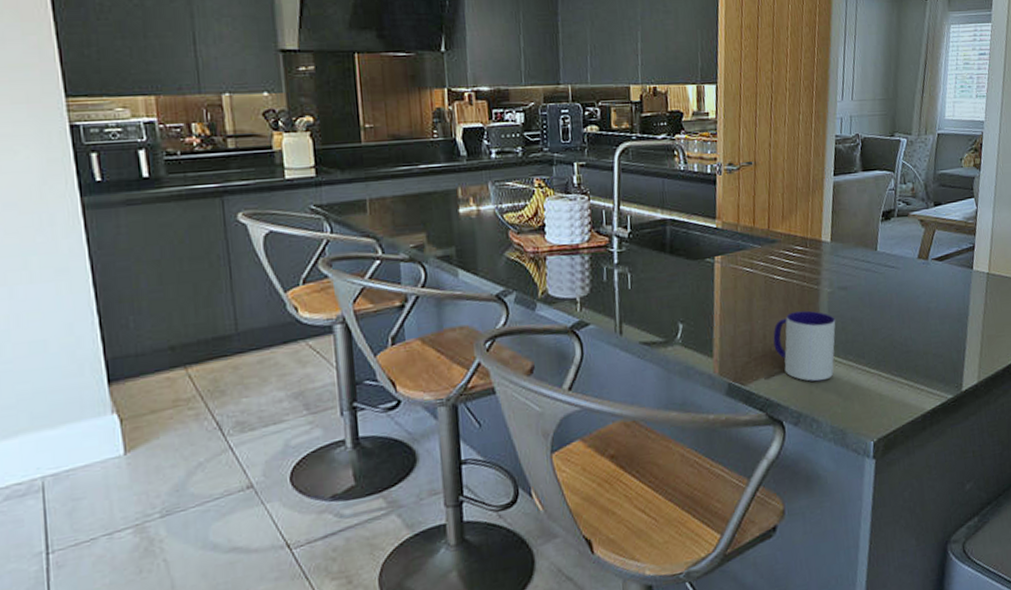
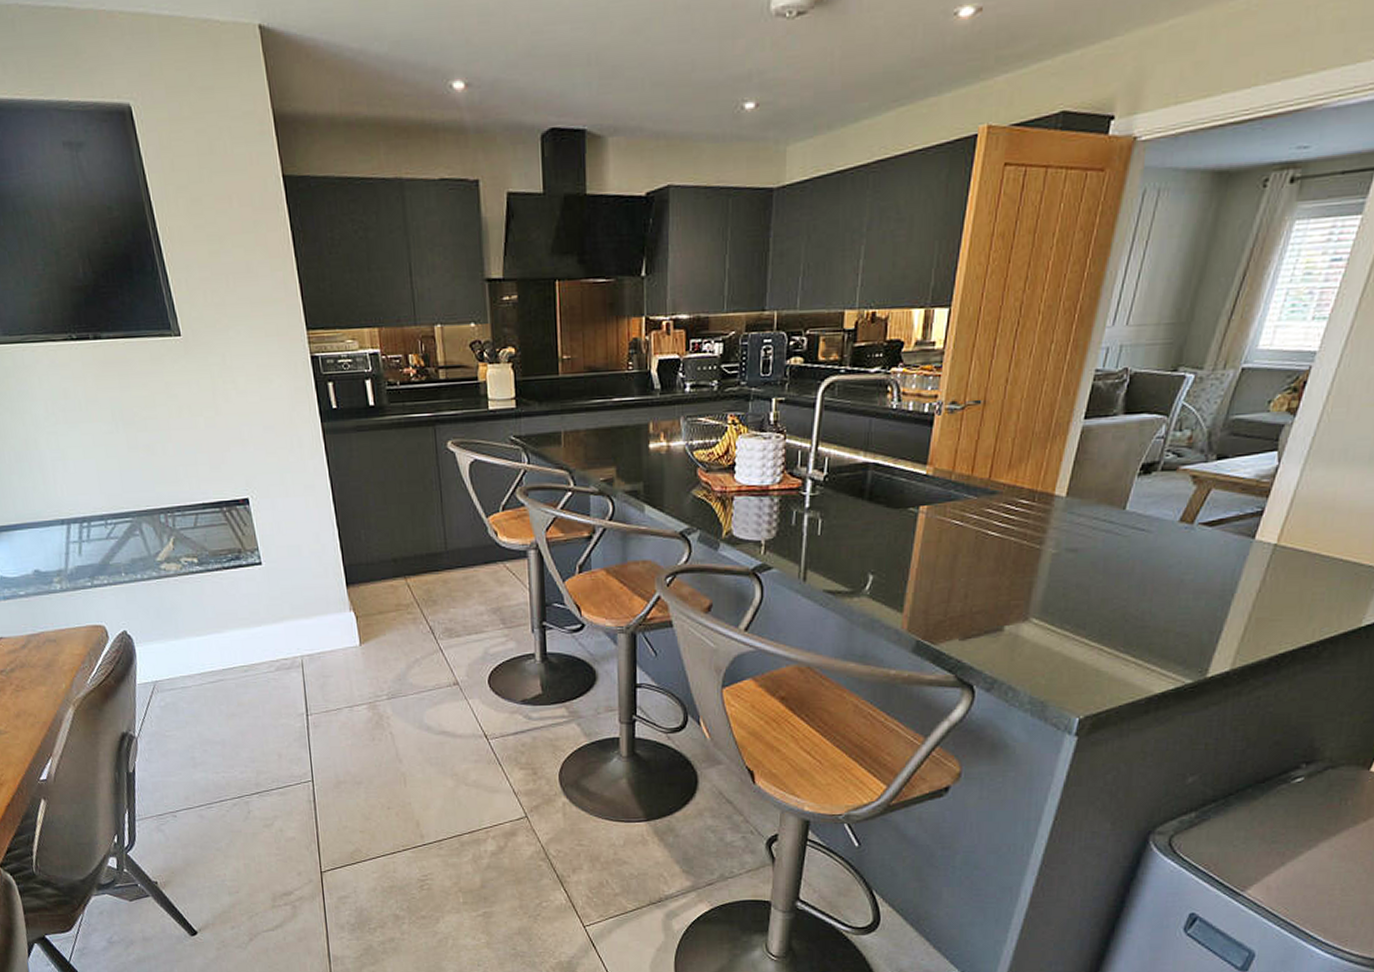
mug: present [773,310,836,382] -> none [975,572,1056,649]

